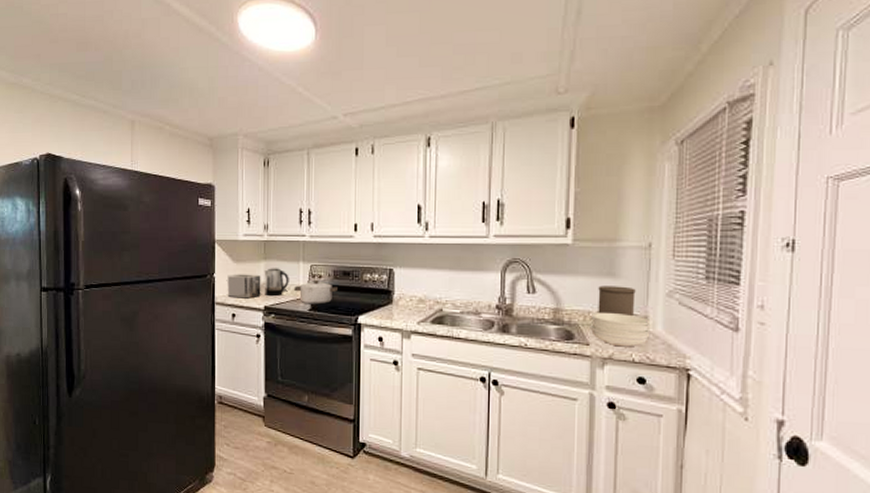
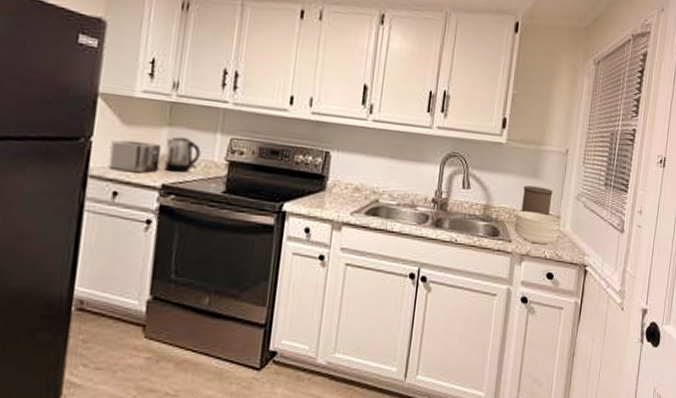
cooking pot: present [294,279,339,305] -> none [206,156,264,187]

